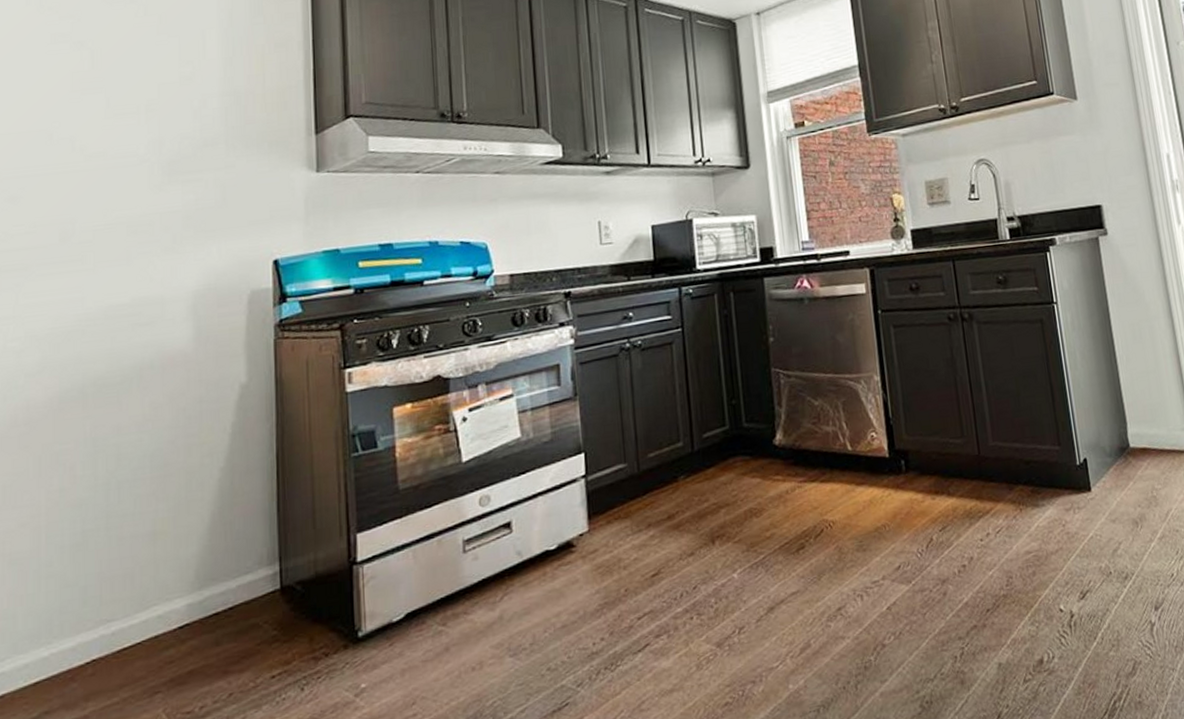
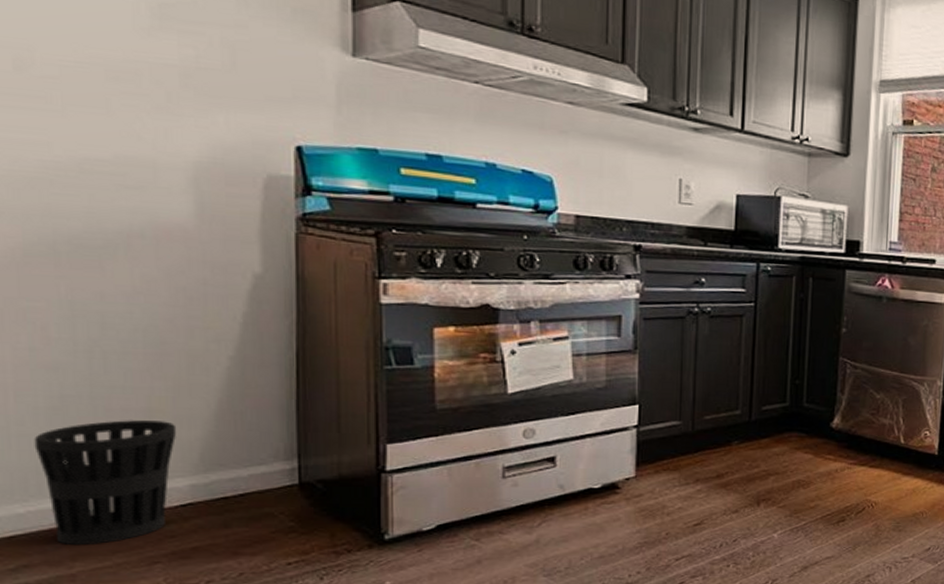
wastebasket: none [59,542,177,685] -> present [34,420,177,546]

